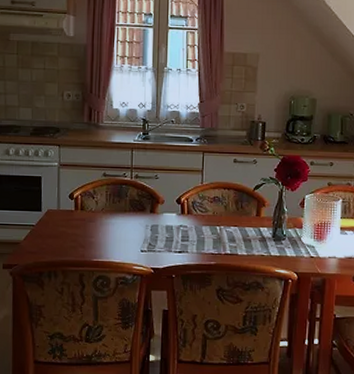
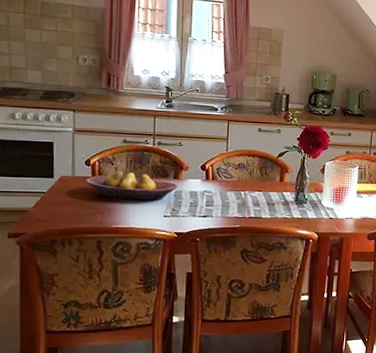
fruit bowl: none [70,204,155,235] -> present [86,171,178,201]

